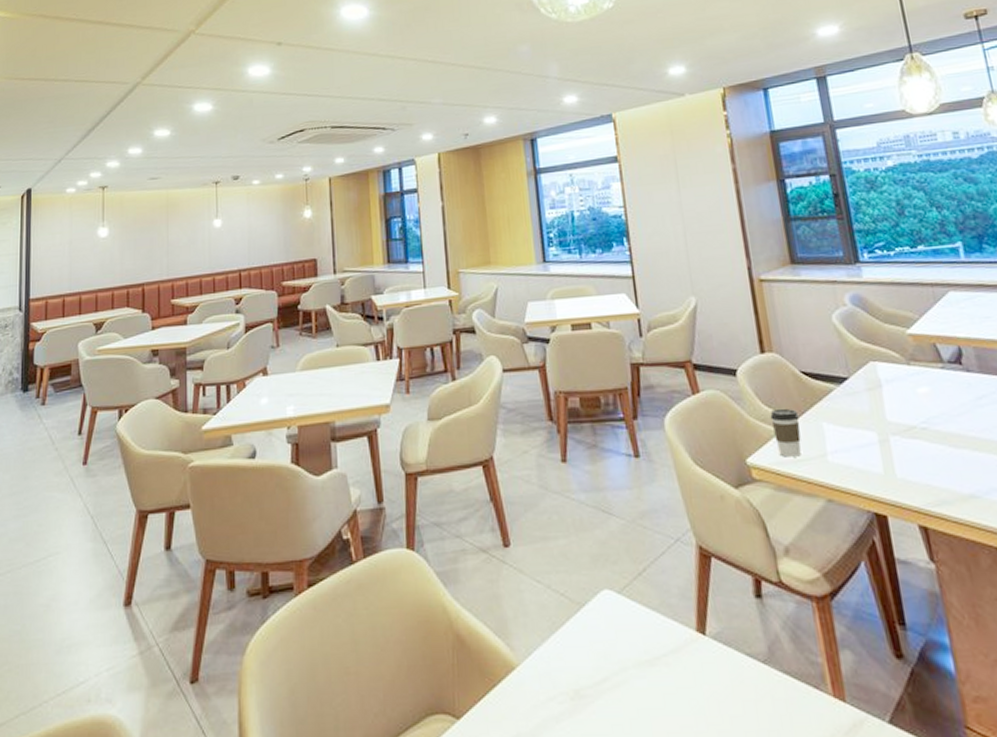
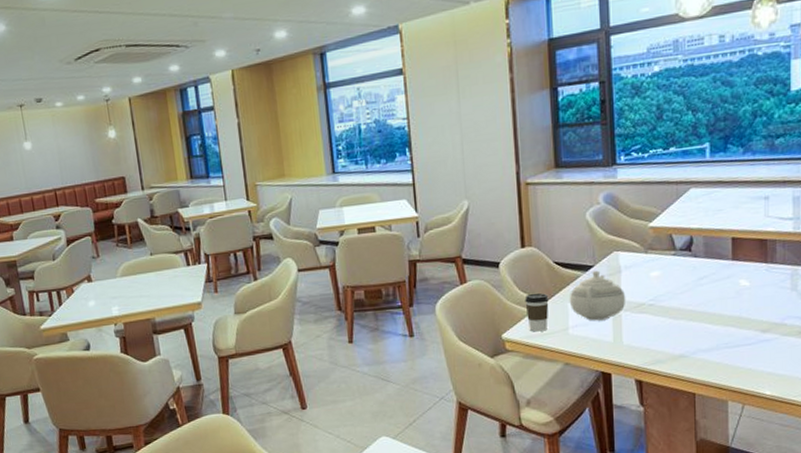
teapot: none [823,383,893,446] -> present [569,270,626,321]

